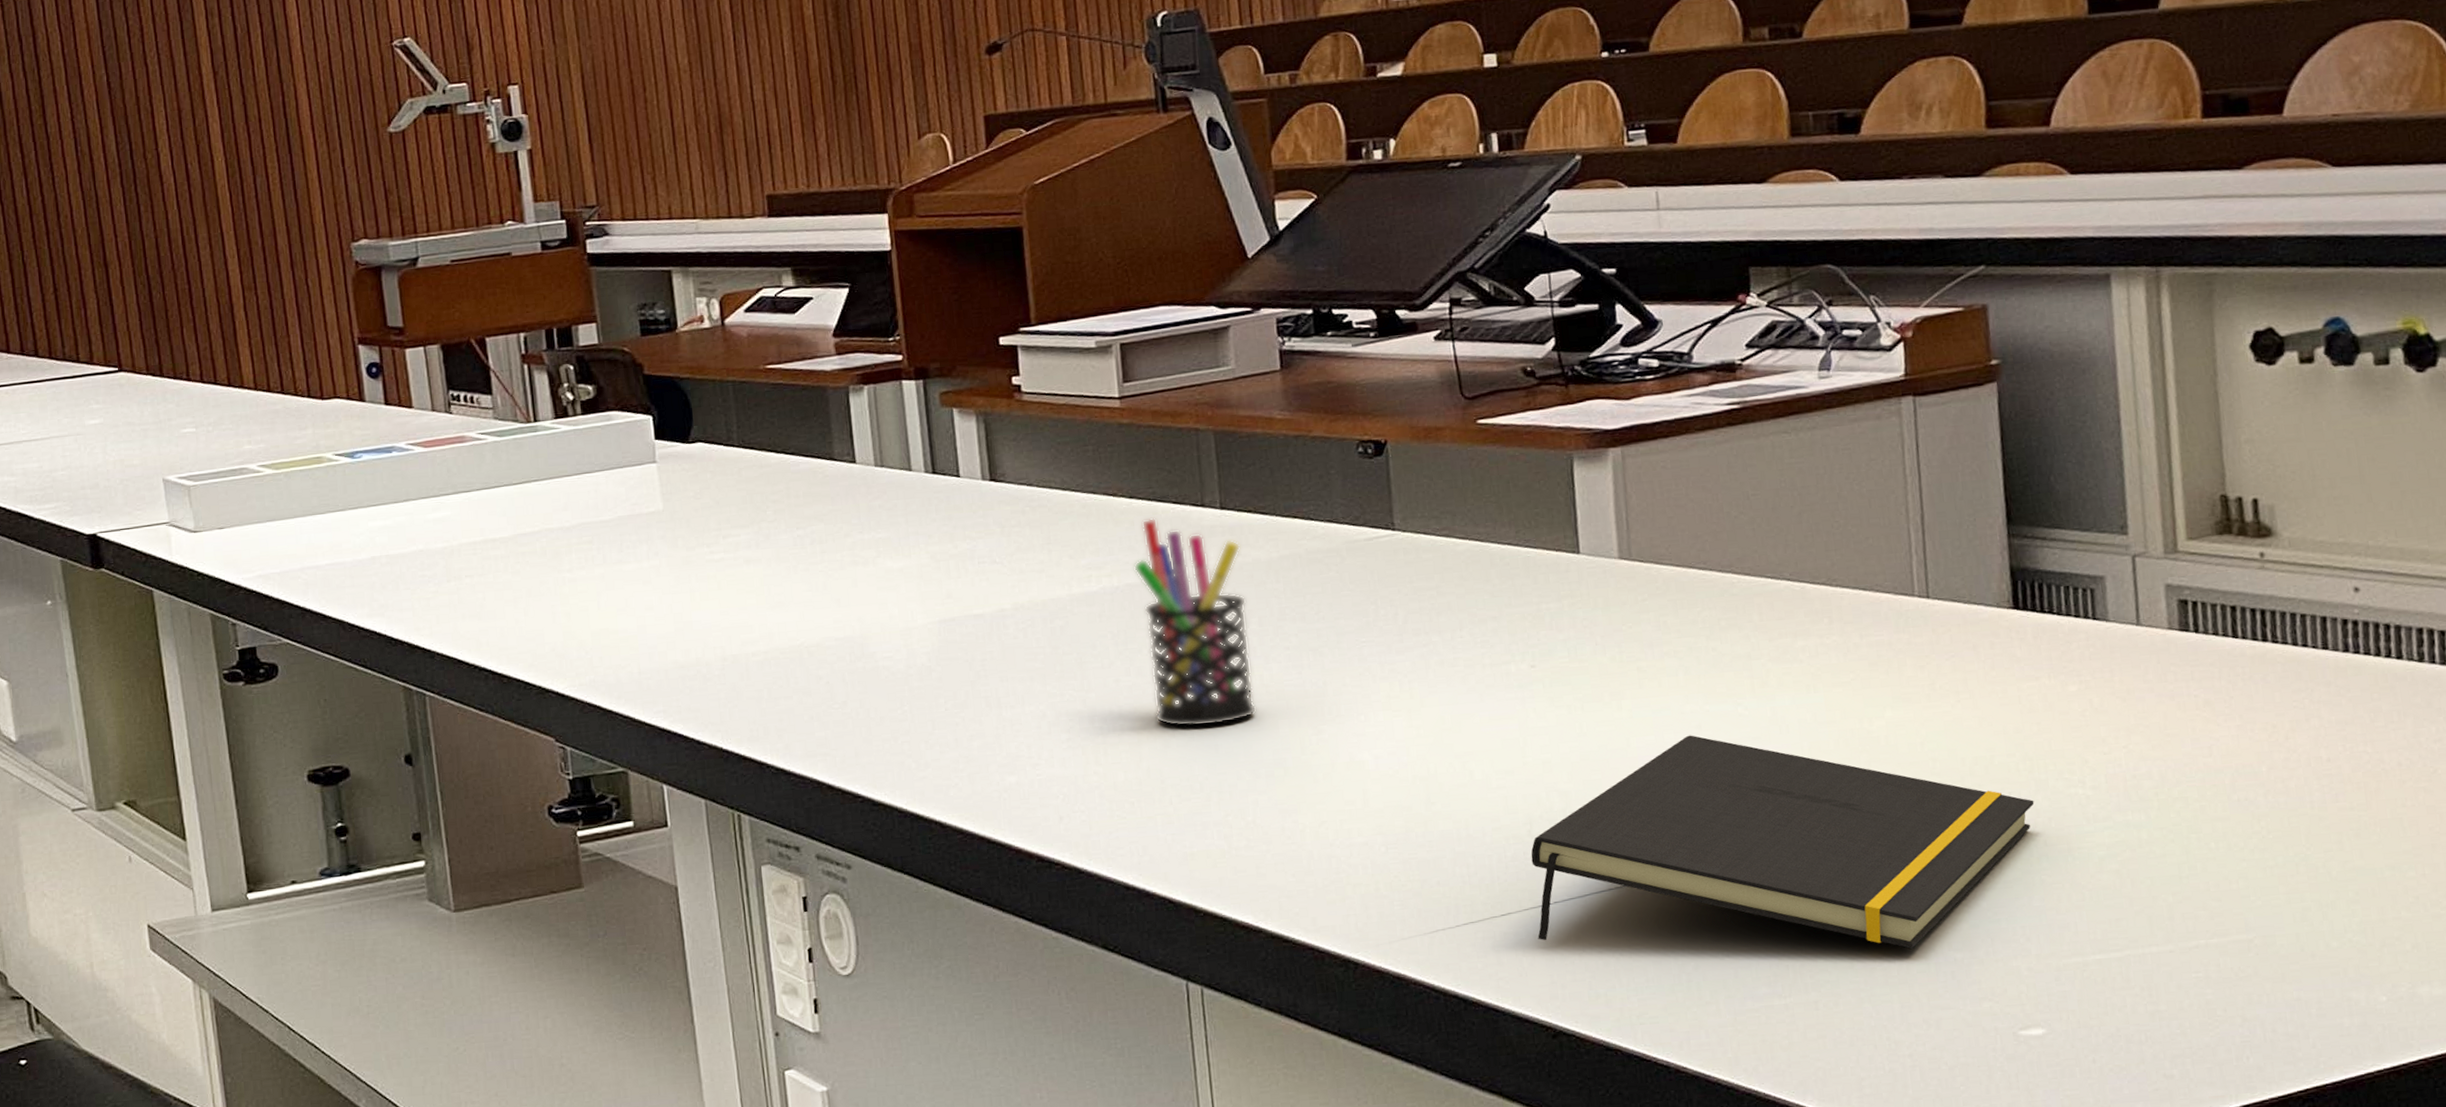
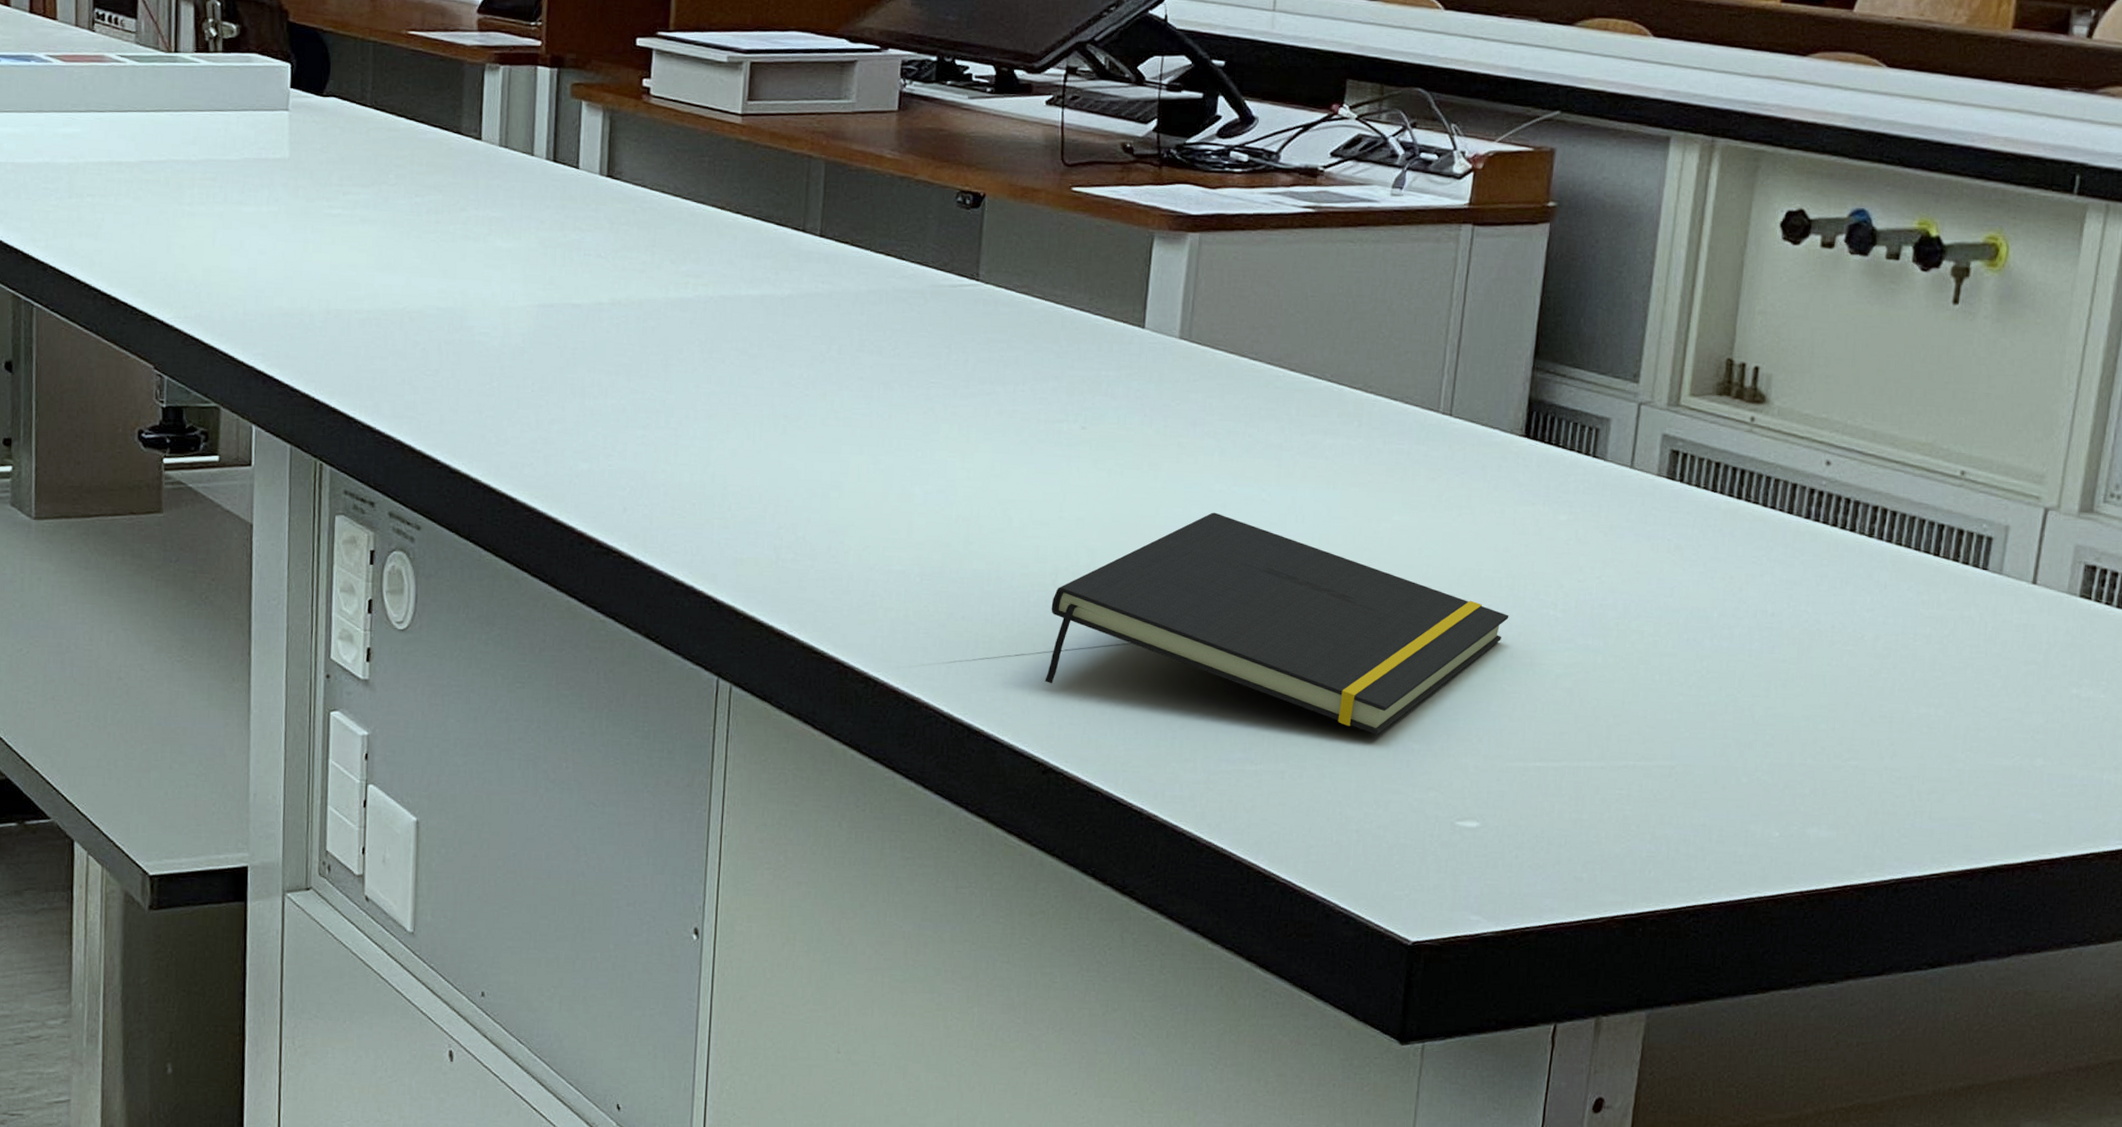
pen holder: present [1134,518,1257,728] -> none [728,236,833,443]

